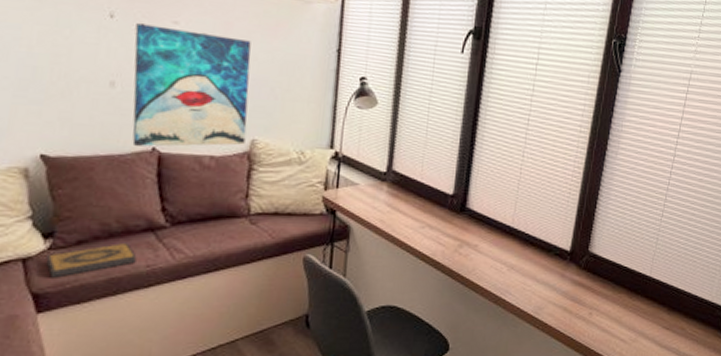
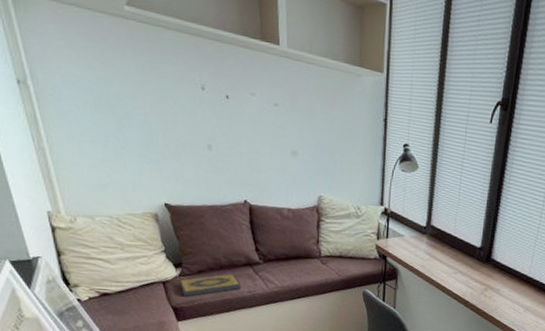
wall art: present [132,23,251,147] -> none [222,95,315,201]

